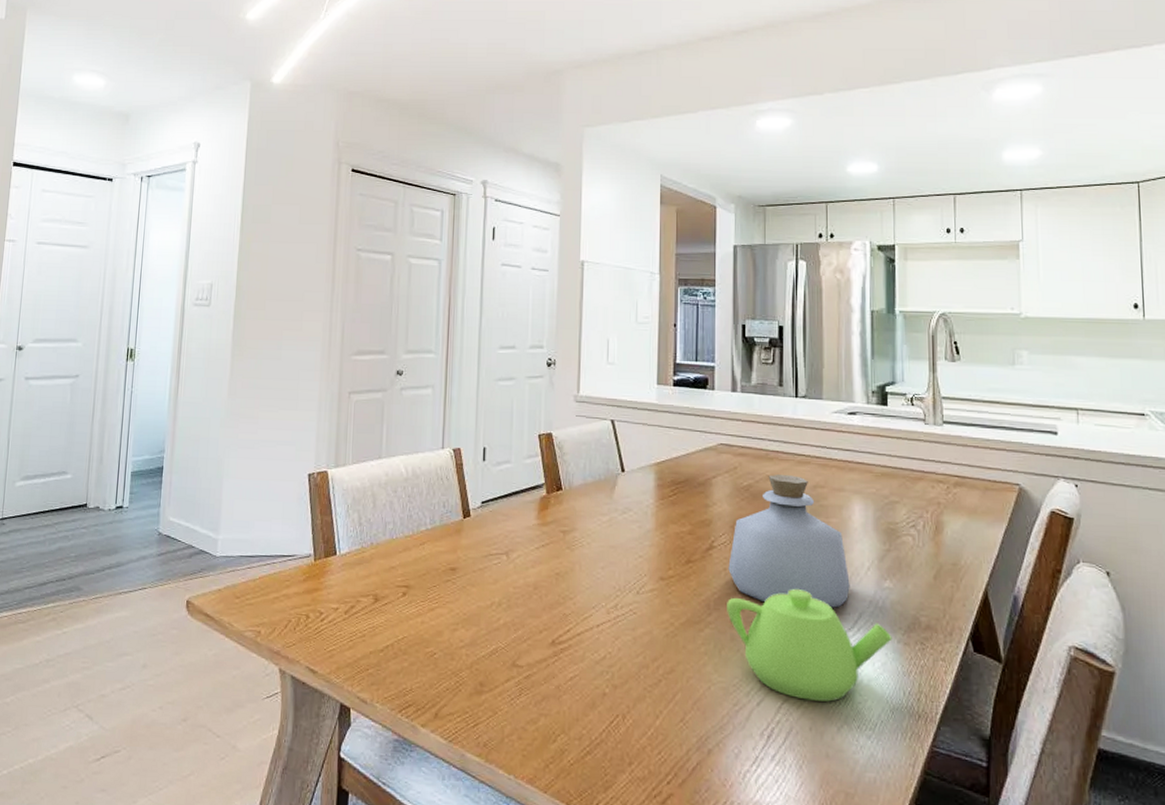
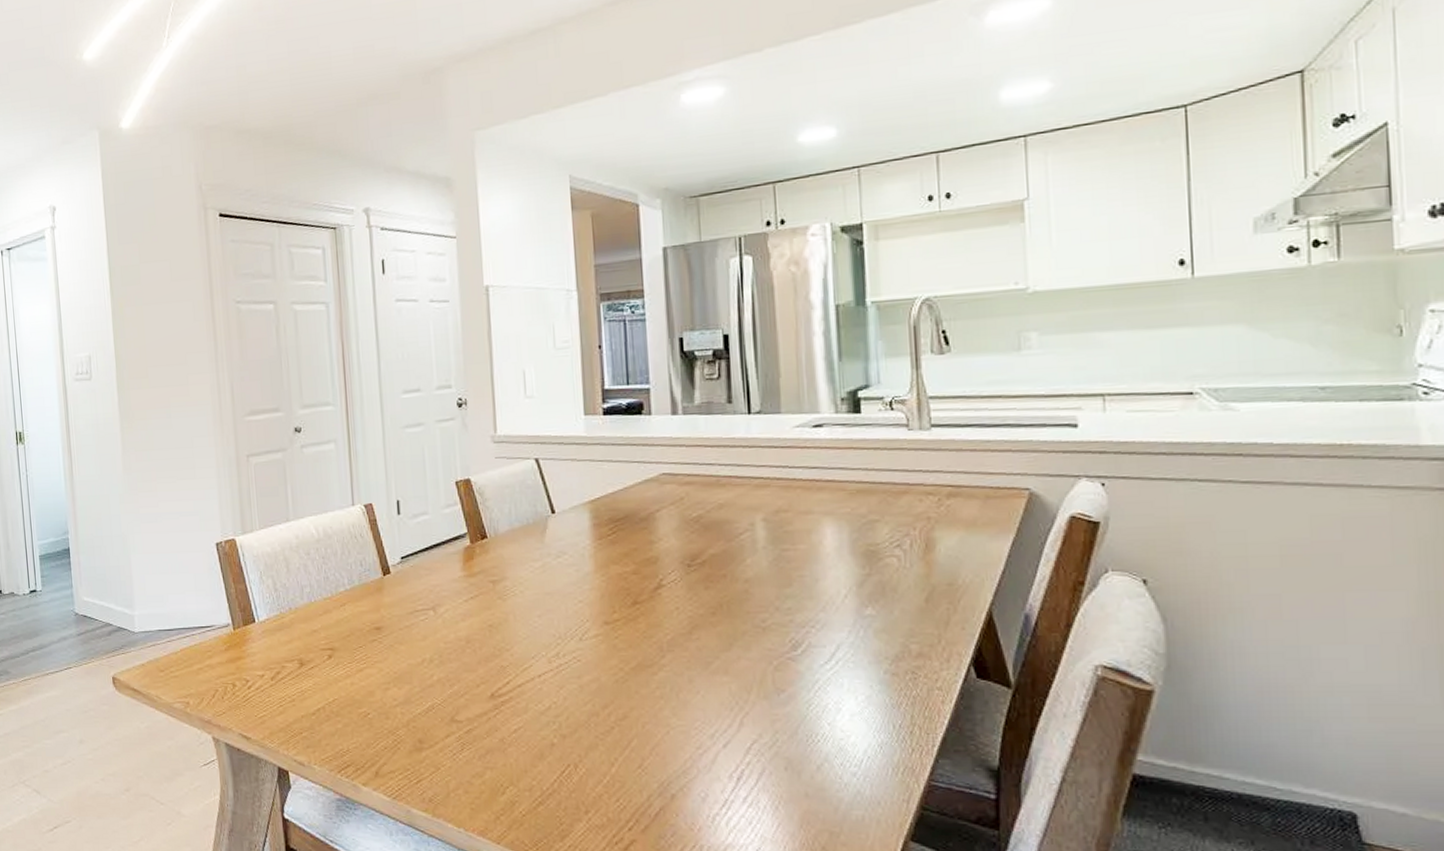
teapot: present [727,589,892,702] -> none [682,624,878,740]
bottle: present [728,474,850,608] -> none [681,501,825,641]

